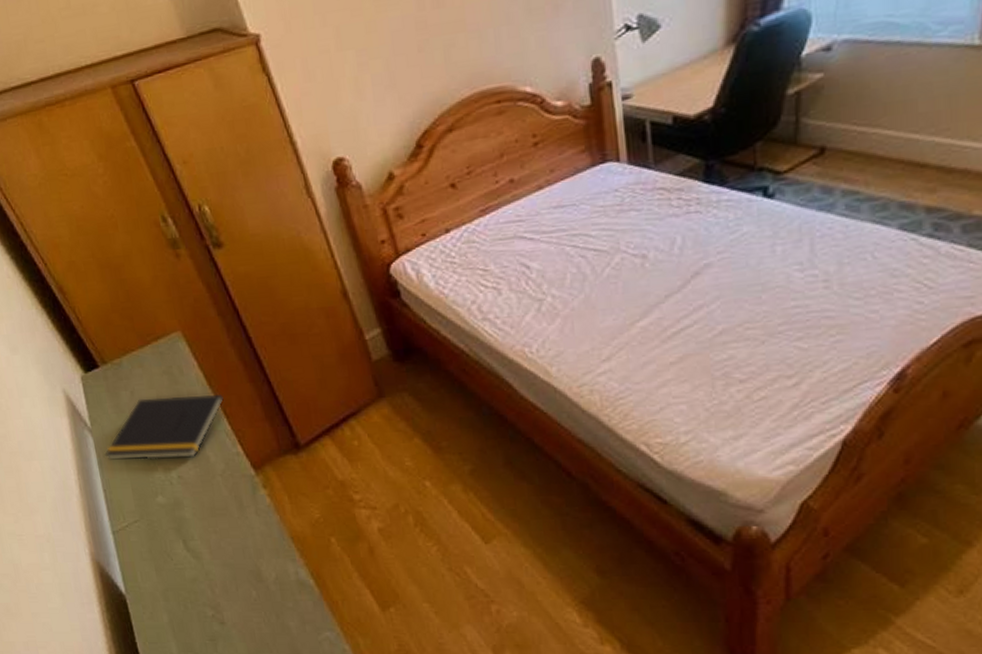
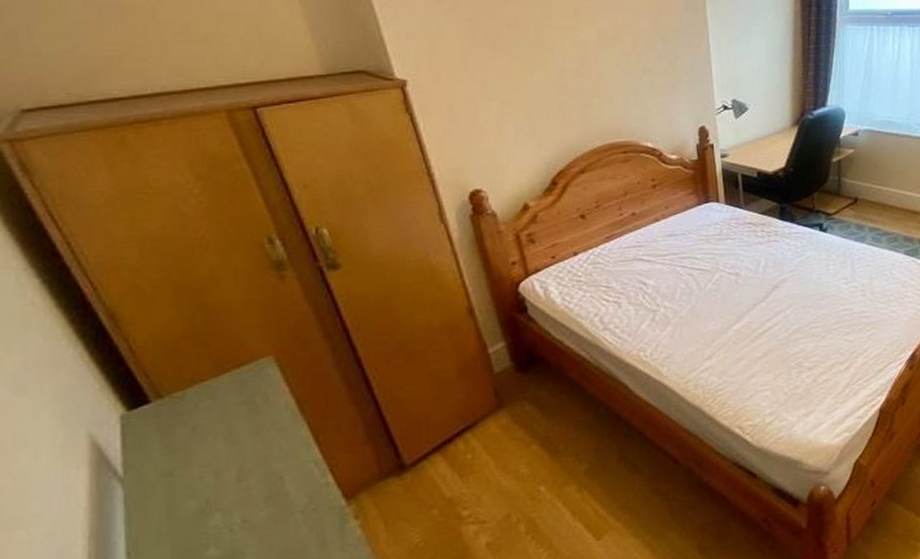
notepad: present [104,395,224,460] -> none [138,421,317,514]

